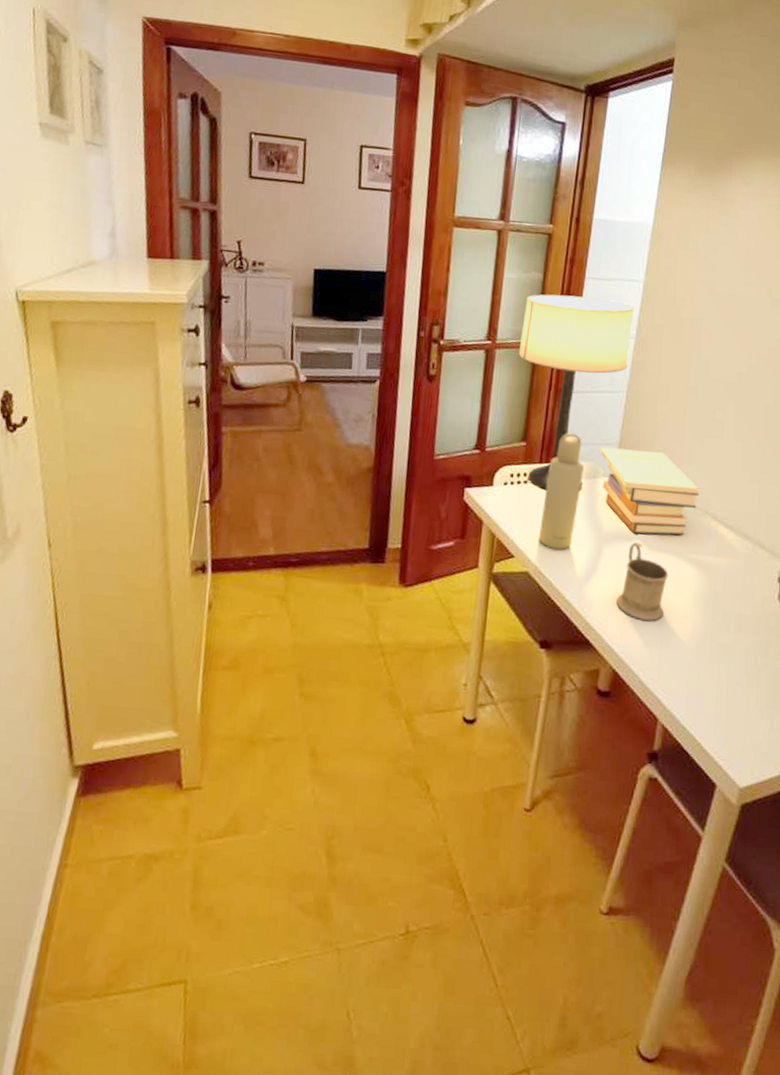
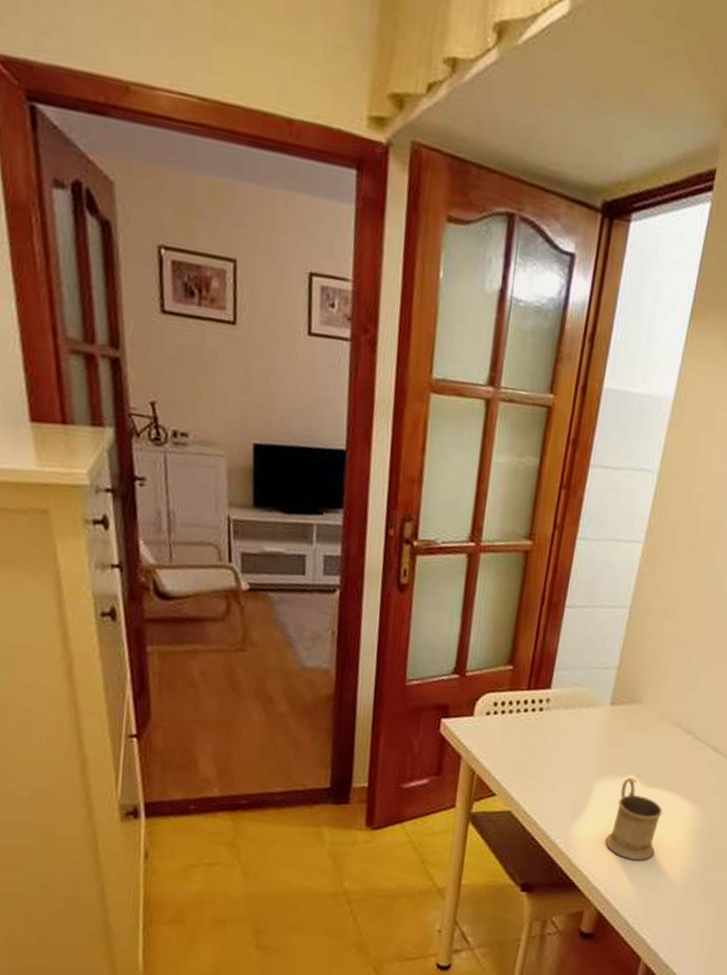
table lamp: present [518,294,635,489] -> none [506,485,646,719]
bottle: present [539,433,584,550] -> none [524,655,578,787]
books: present [600,446,699,536] -> none [596,671,703,770]

